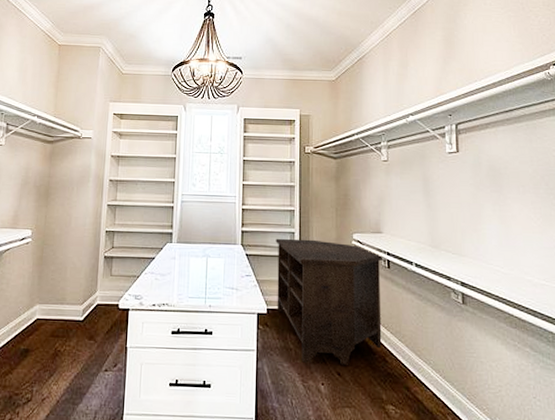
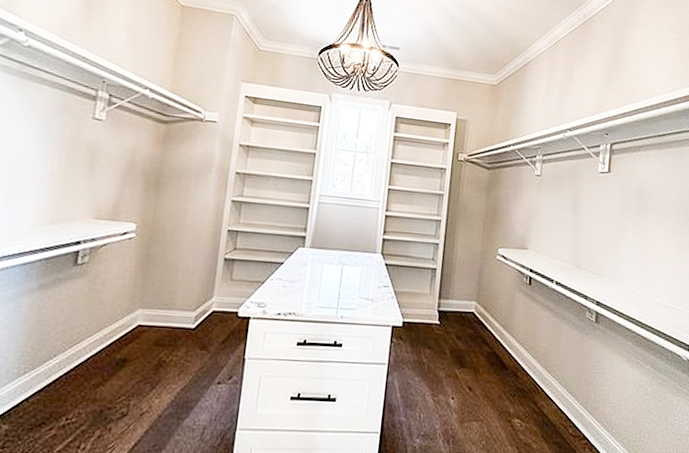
tv stand: present [275,238,382,365] -> none [413,248,525,380]

